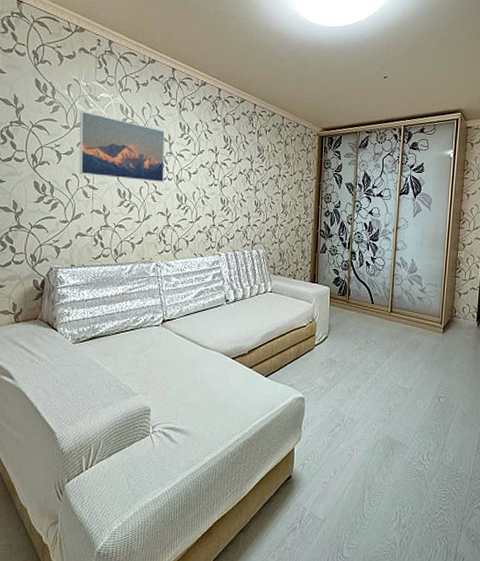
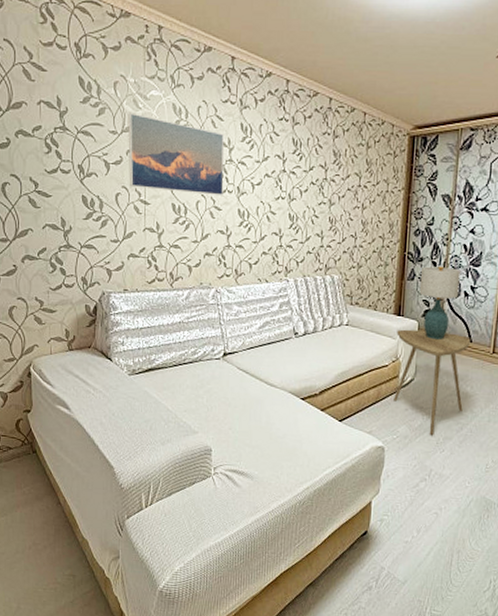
side table: none [311,294,373,385] -> present [394,329,471,436]
table lamp: none [330,241,363,303] -> present [419,265,461,341]

